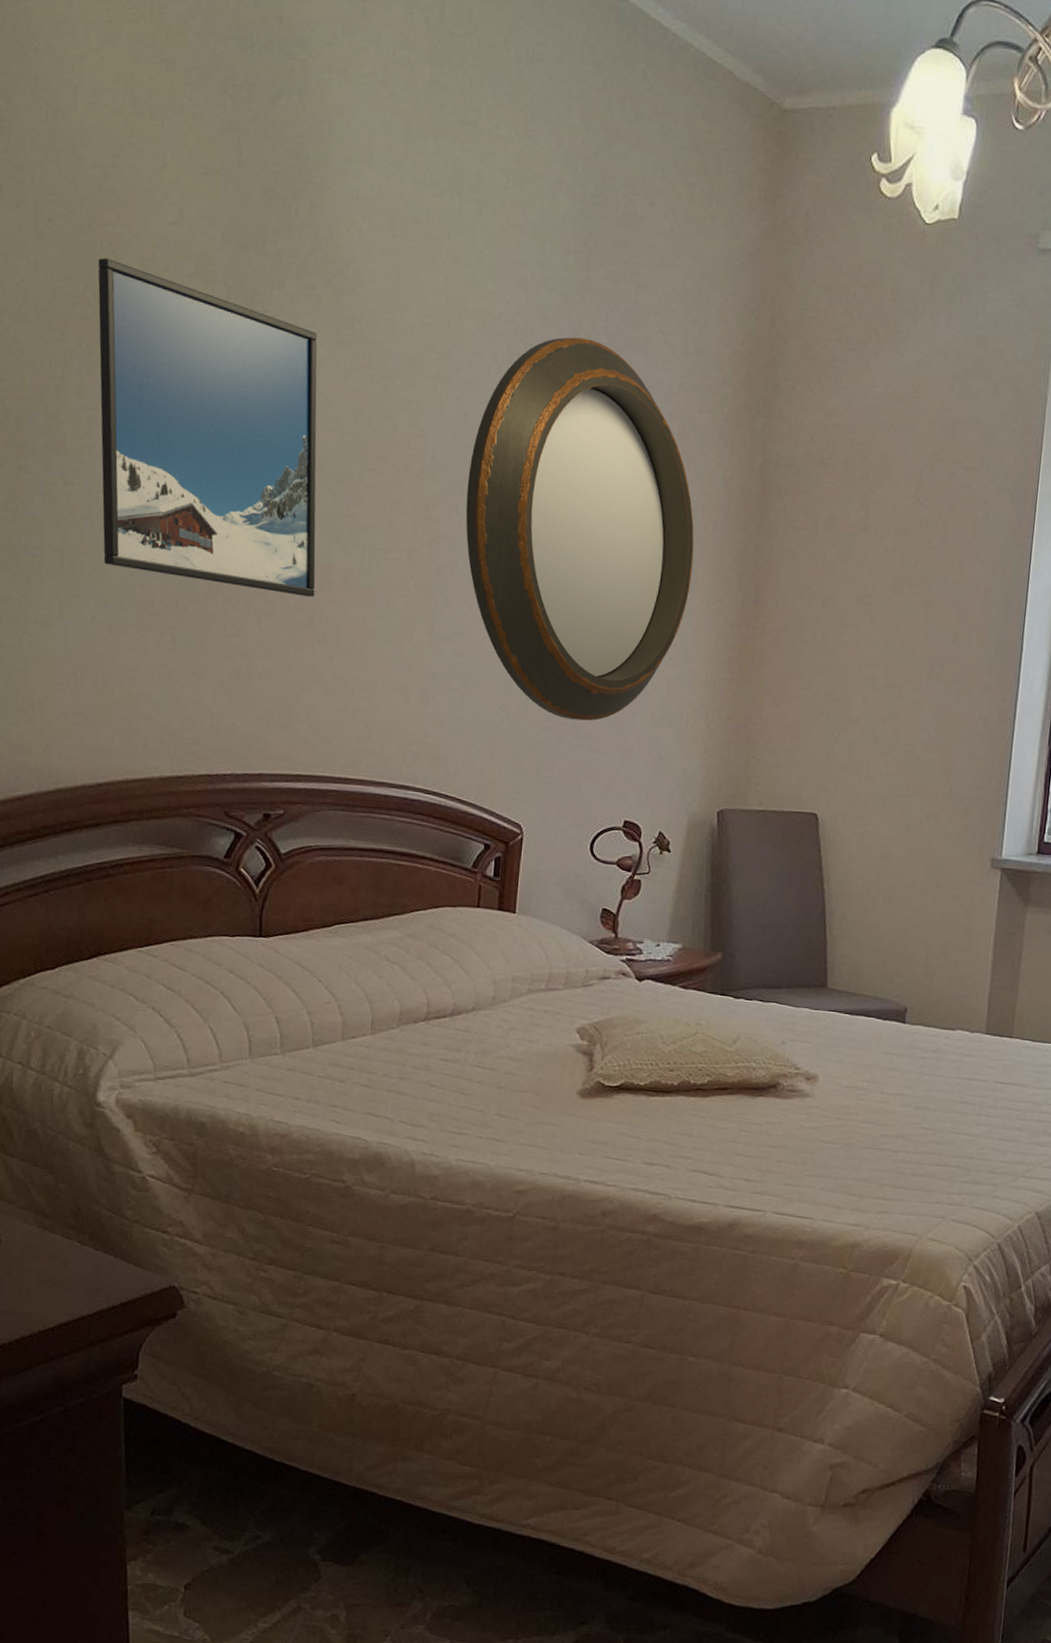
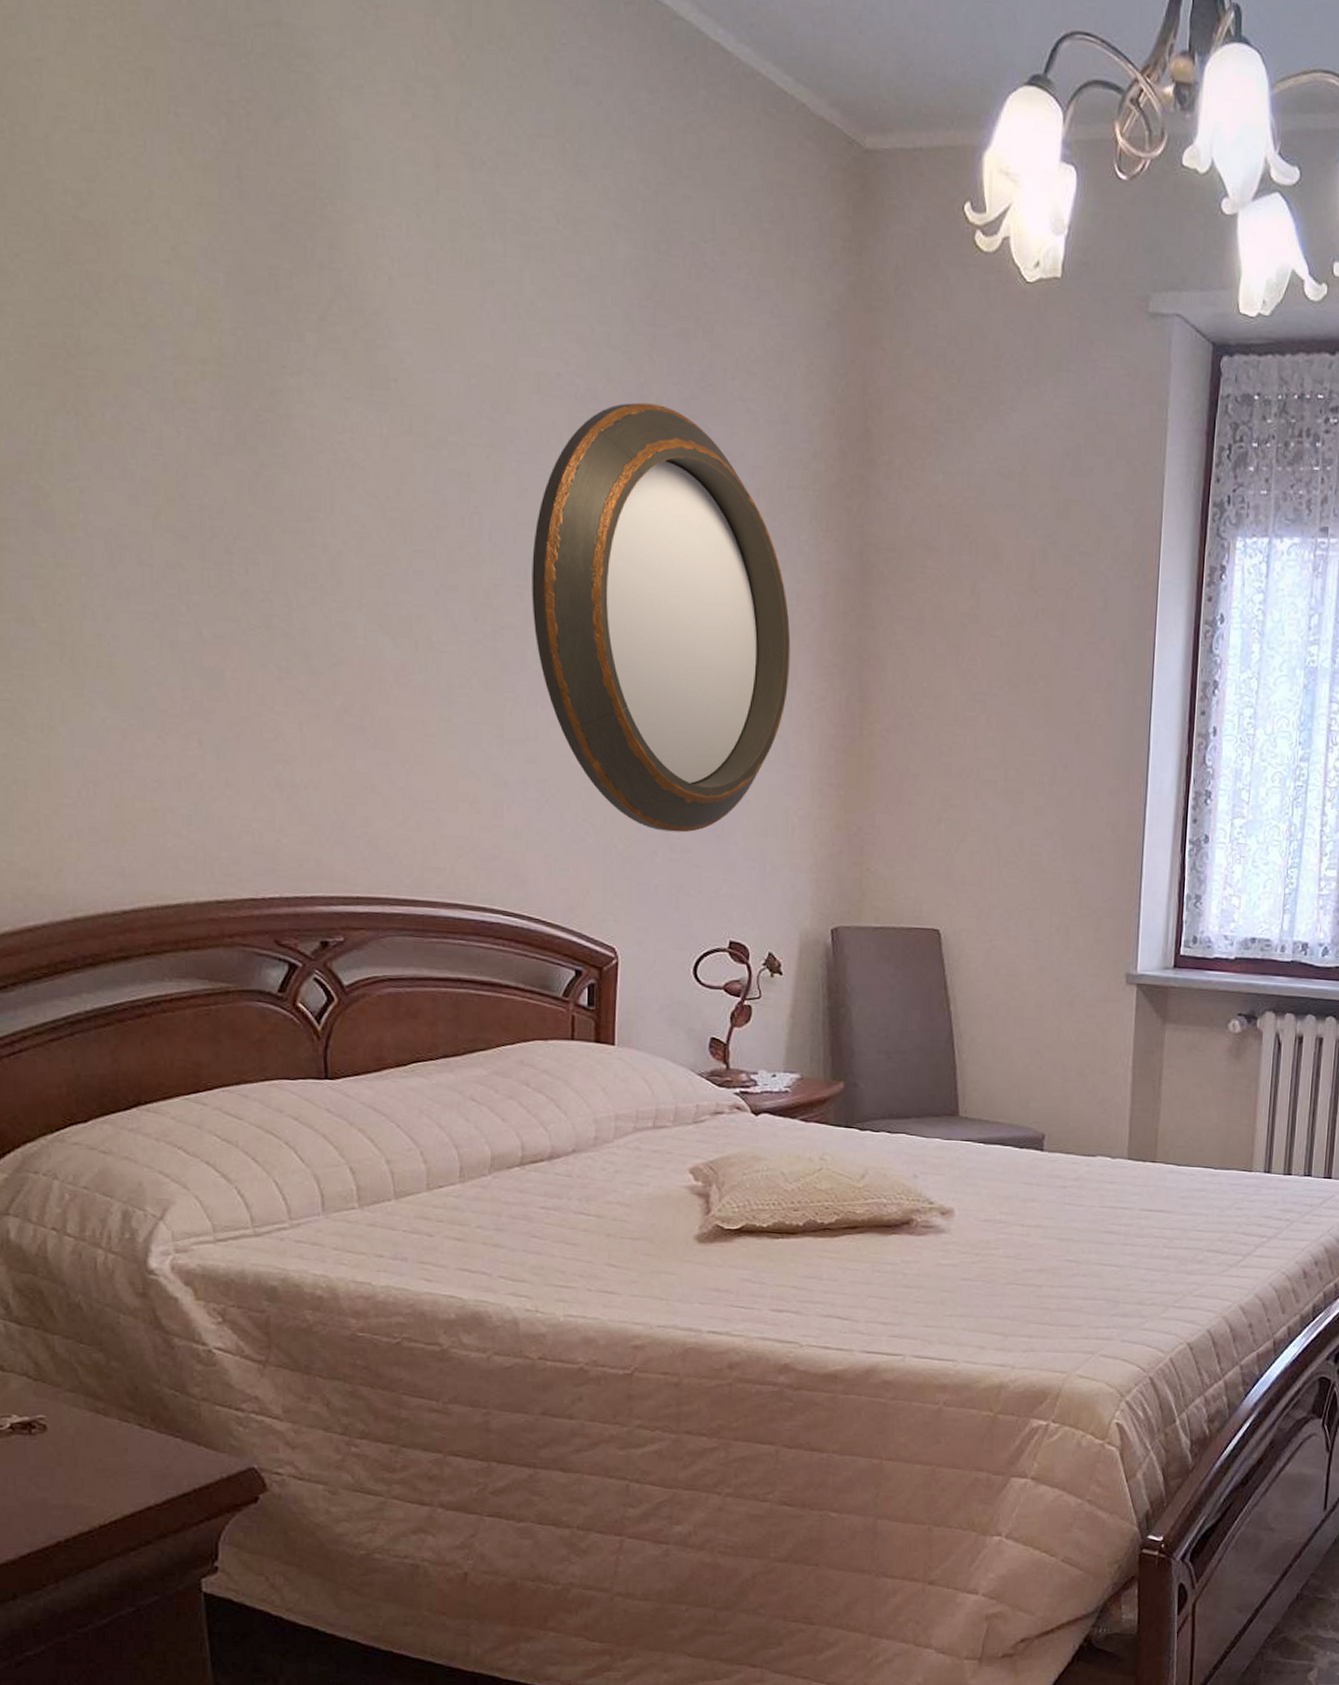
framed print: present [98,257,318,597] -> none [78,301,364,696]

